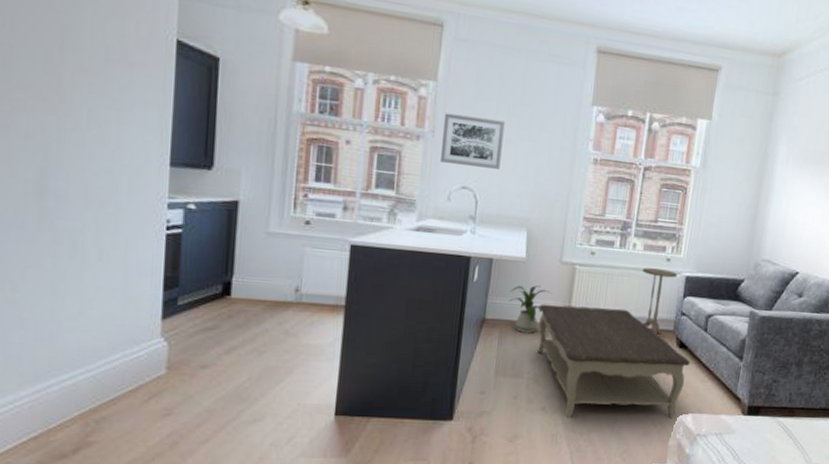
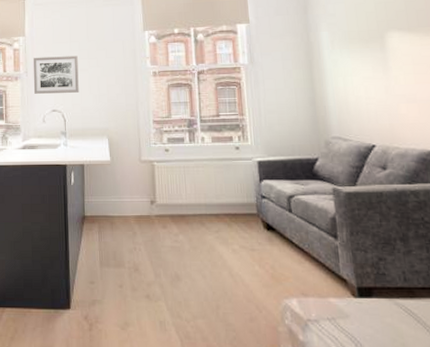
house plant: present [509,285,553,333] -> none [102,183,138,226]
coffee table: present [538,303,690,419] -> none [128,197,282,305]
side table: present [642,268,678,334] -> none [214,157,249,219]

